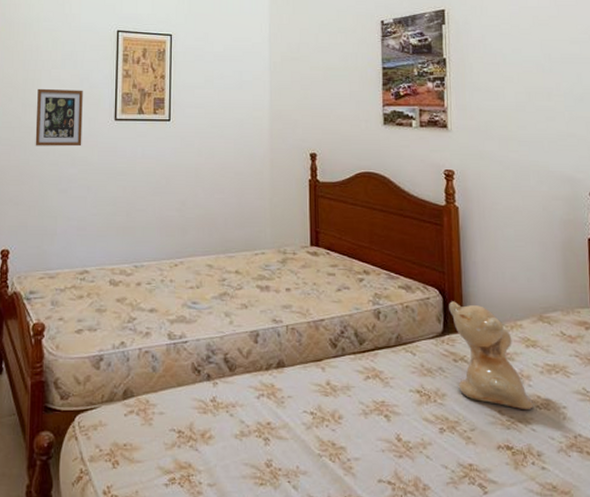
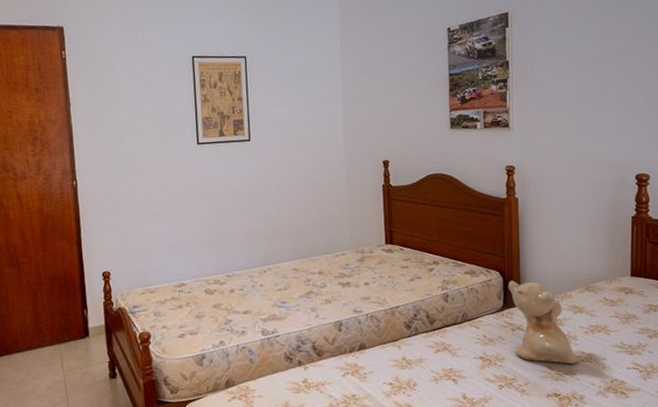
picture frame: present [35,88,83,147] -> none [120,117,168,175]

